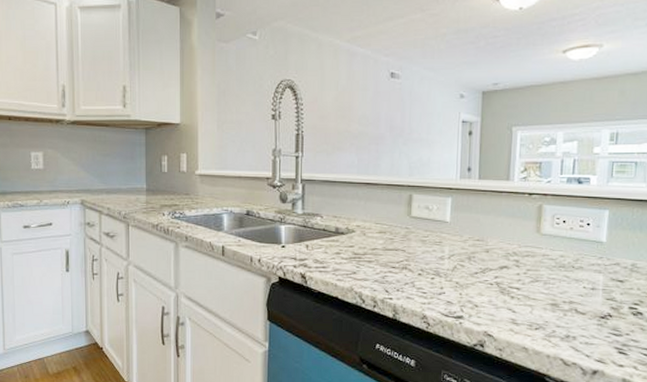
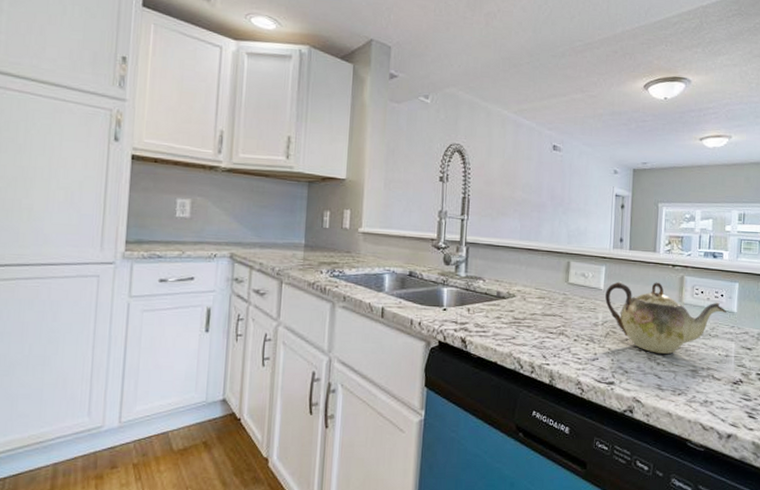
teapot: none [452,212,594,287] -> present [605,281,727,354]

